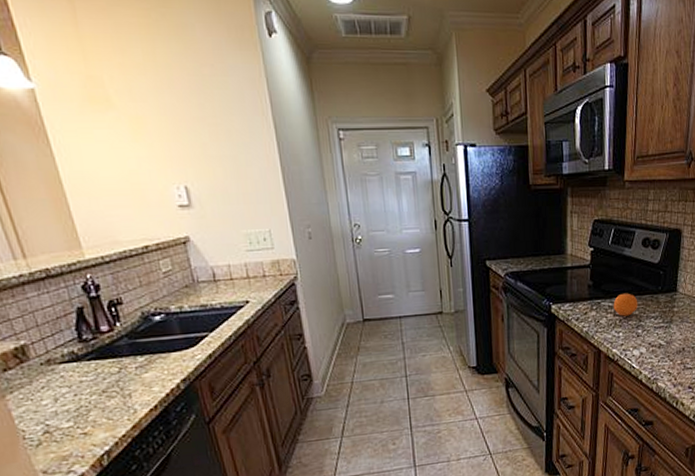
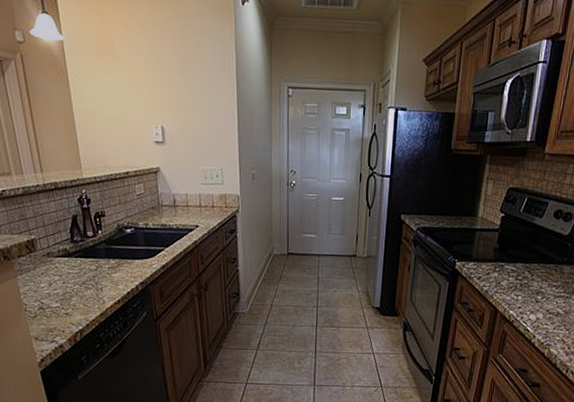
fruit: present [613,293,638,317] -> none [516,259,542,282]

